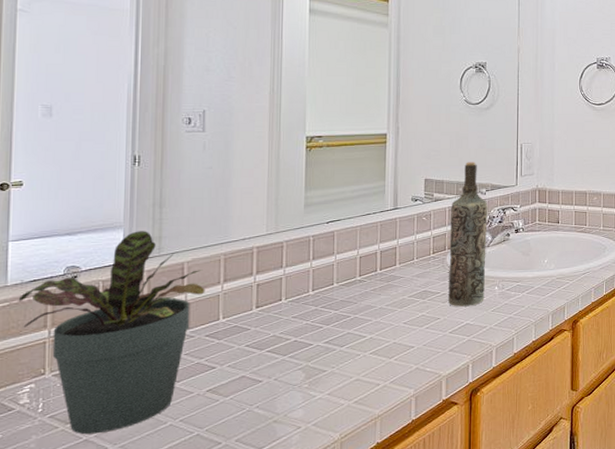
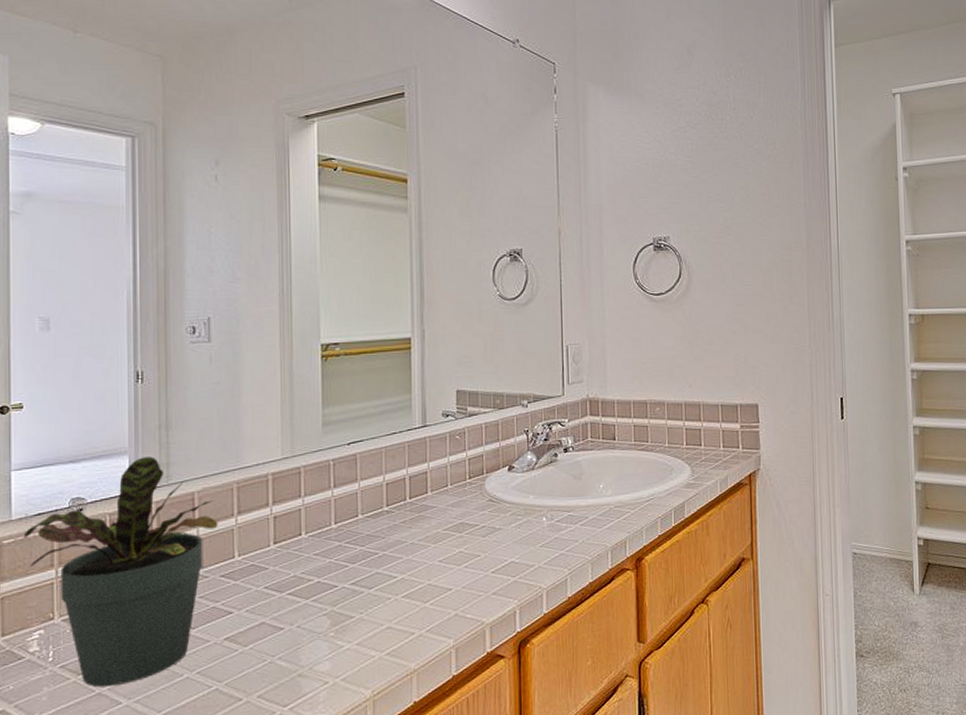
bottle: present [448,162,488,307] -> none [487,368,531,542]

